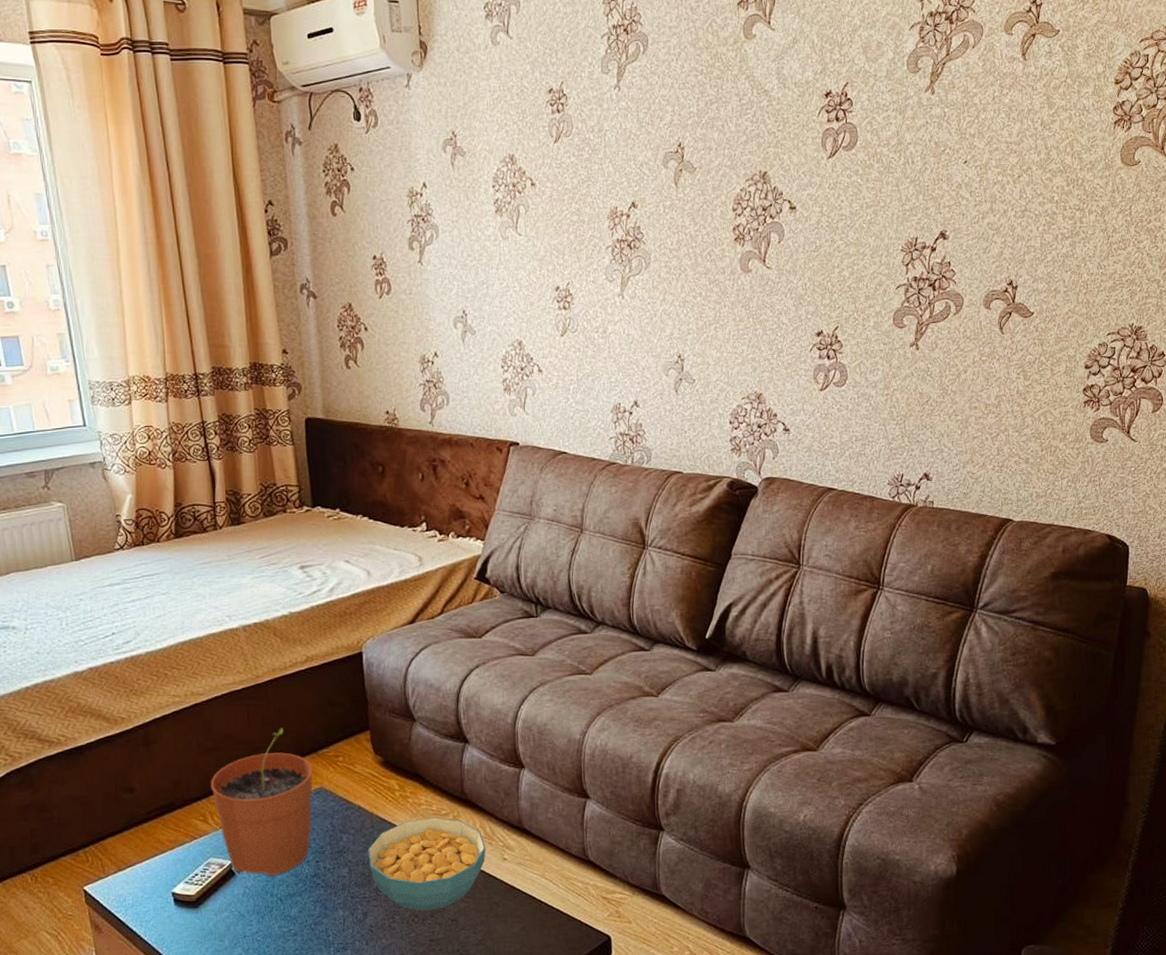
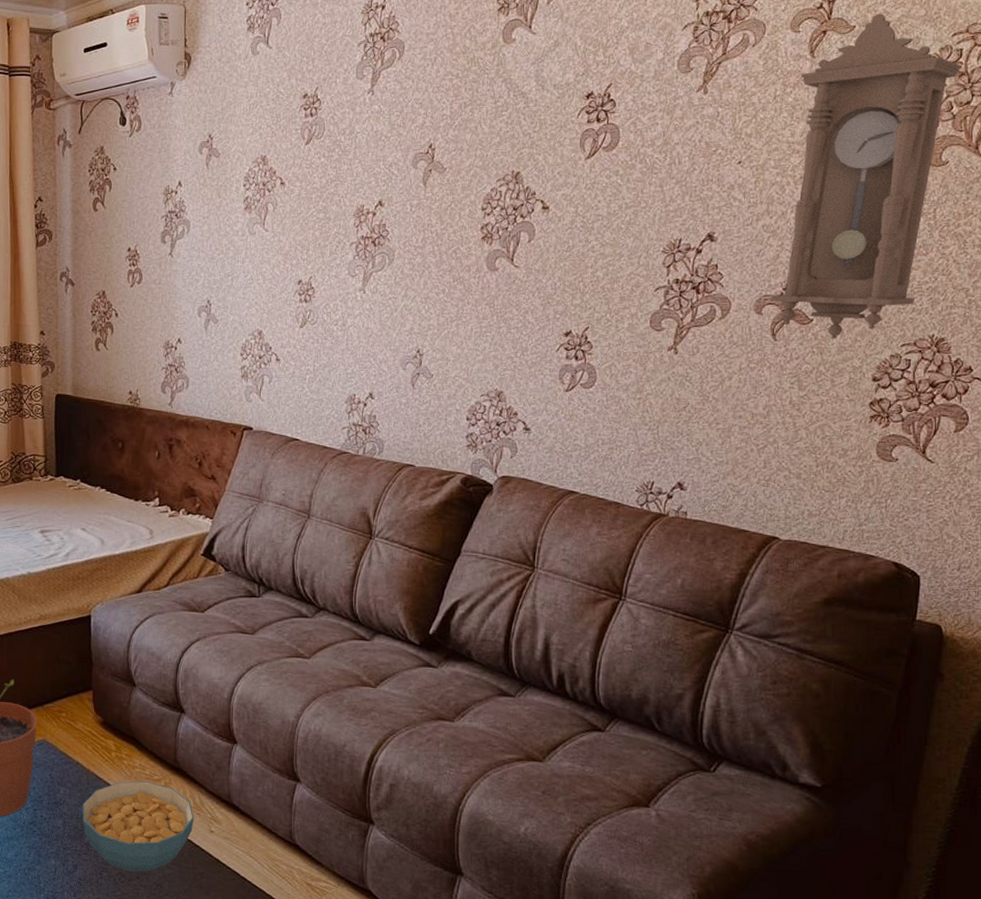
pendulum clock: none [997,19,1149,330] -> present [771,13,963,339]

